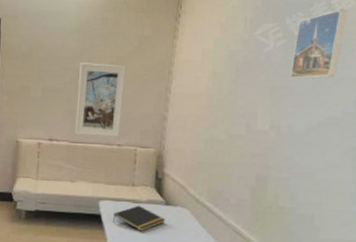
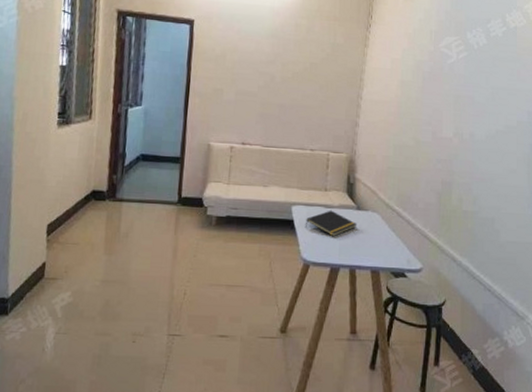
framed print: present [75,62,126,137] -> none [268,67,319,142]
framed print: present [290,9,348,79] -> none [471,26,520,90]

